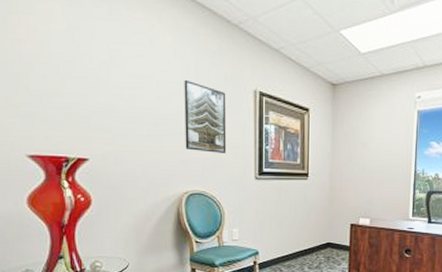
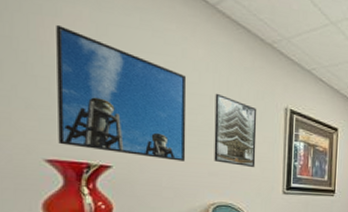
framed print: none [31,22,158,151] -> present [56,24,187,162]

